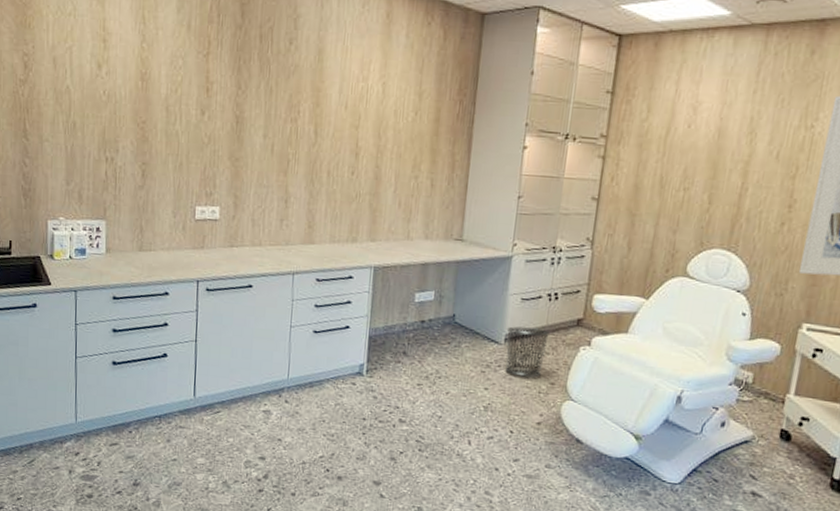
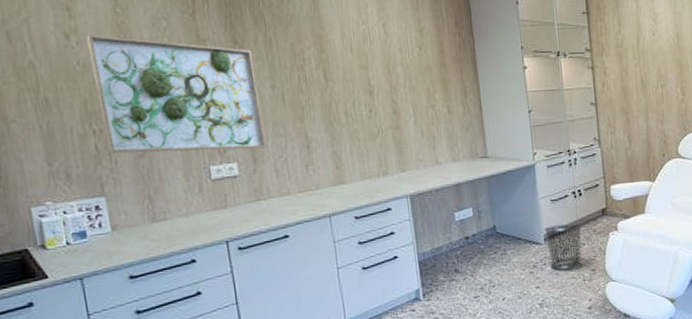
wall art: none [114,67,253,196] -> present [86,34,267,154]

